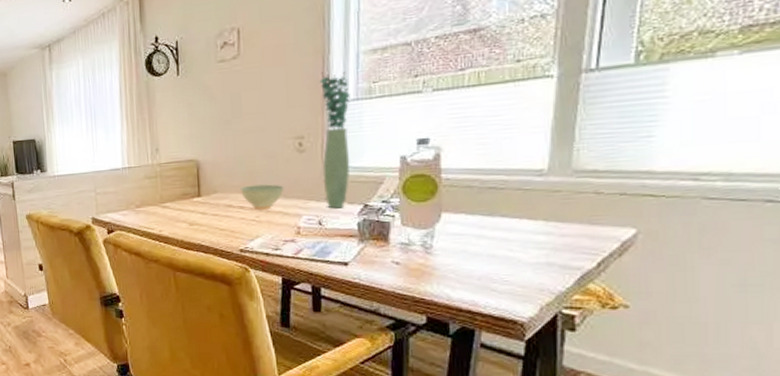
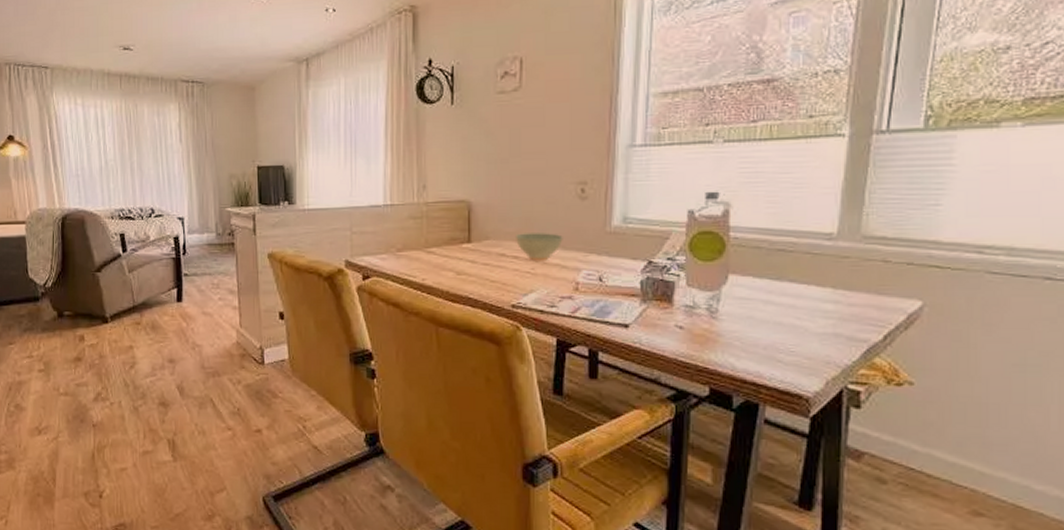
vase: present [319,71,350,209] -> none [605,113,638,264]

